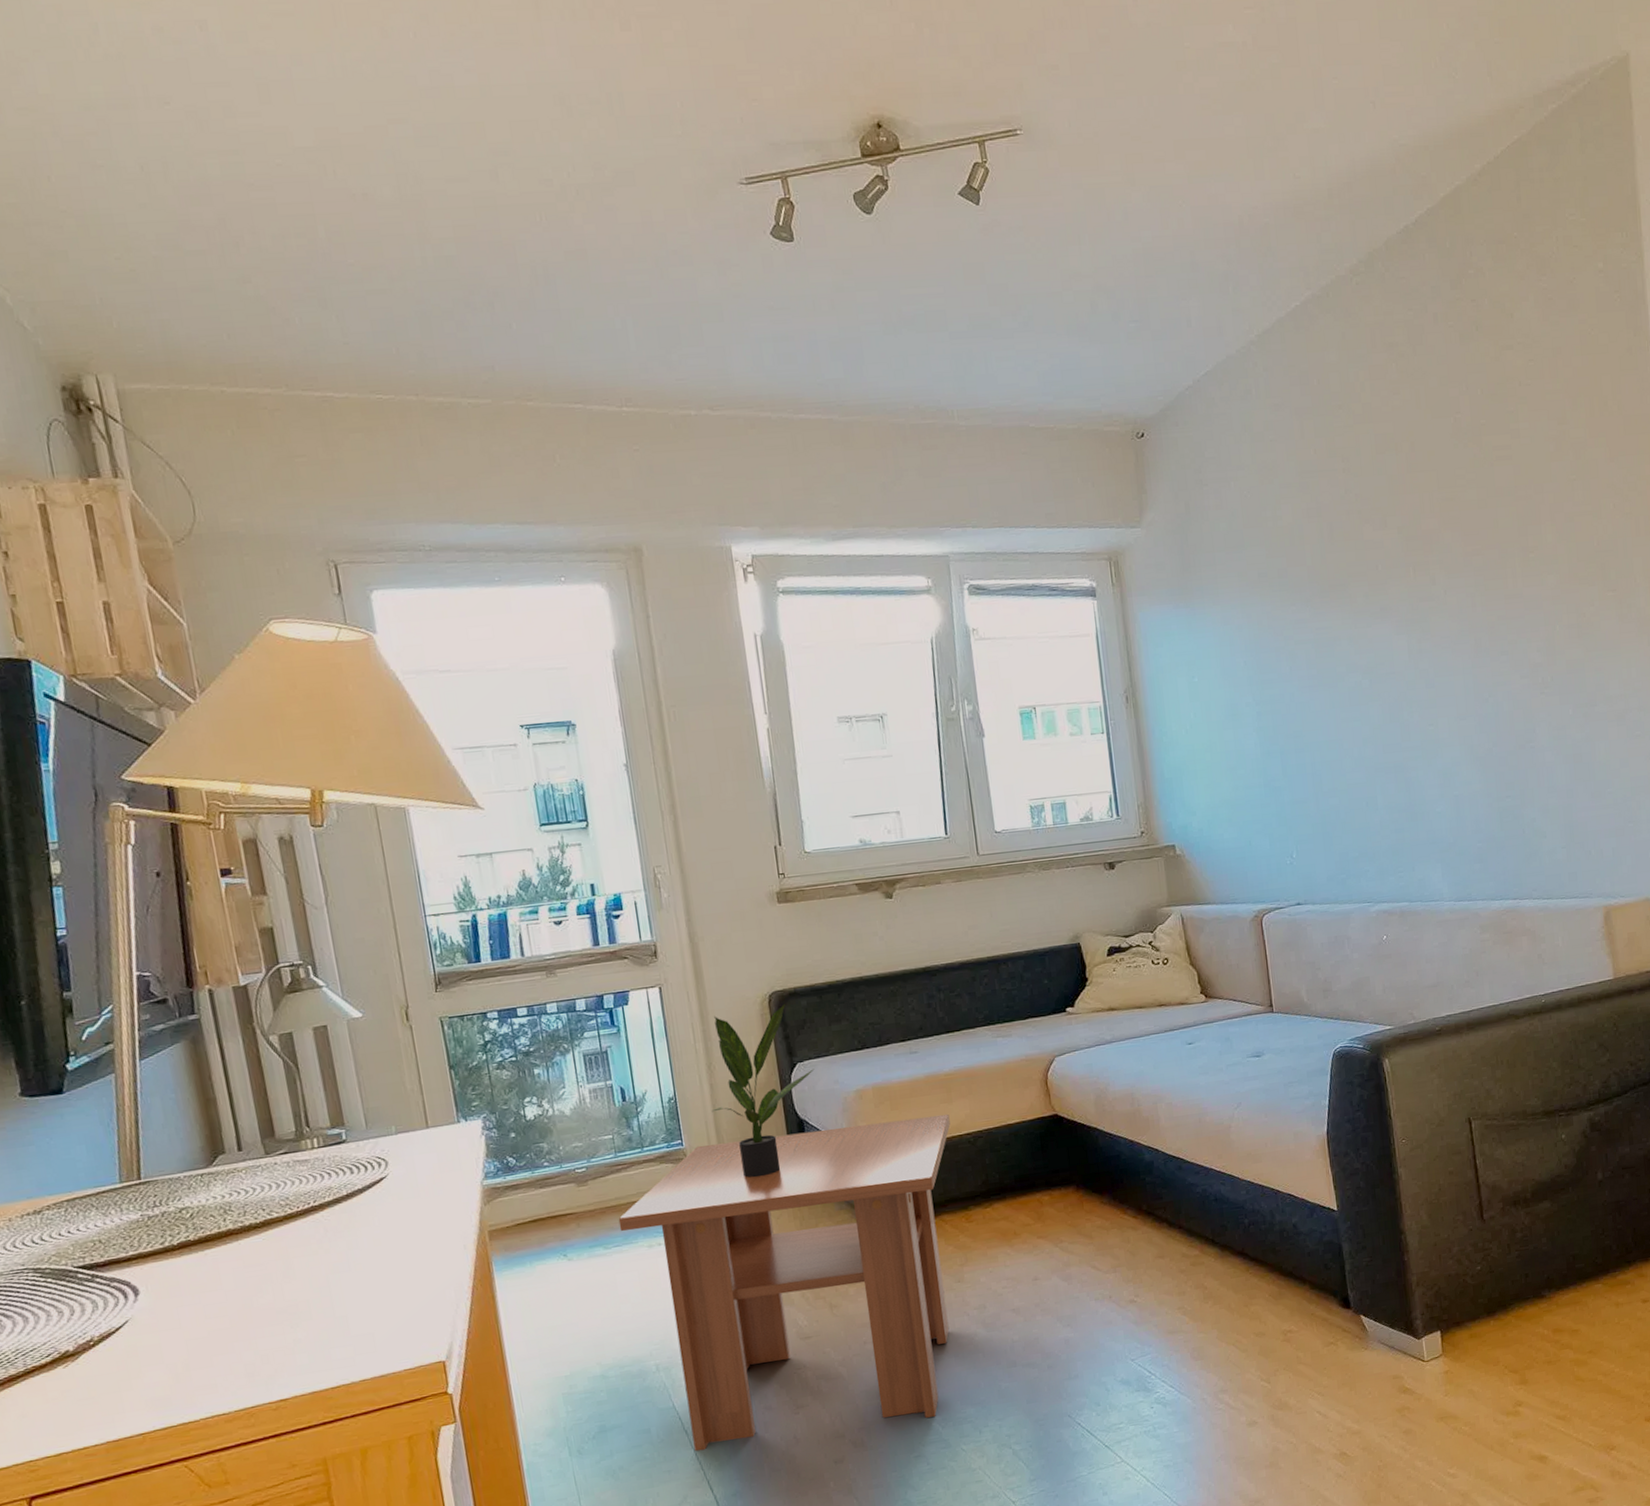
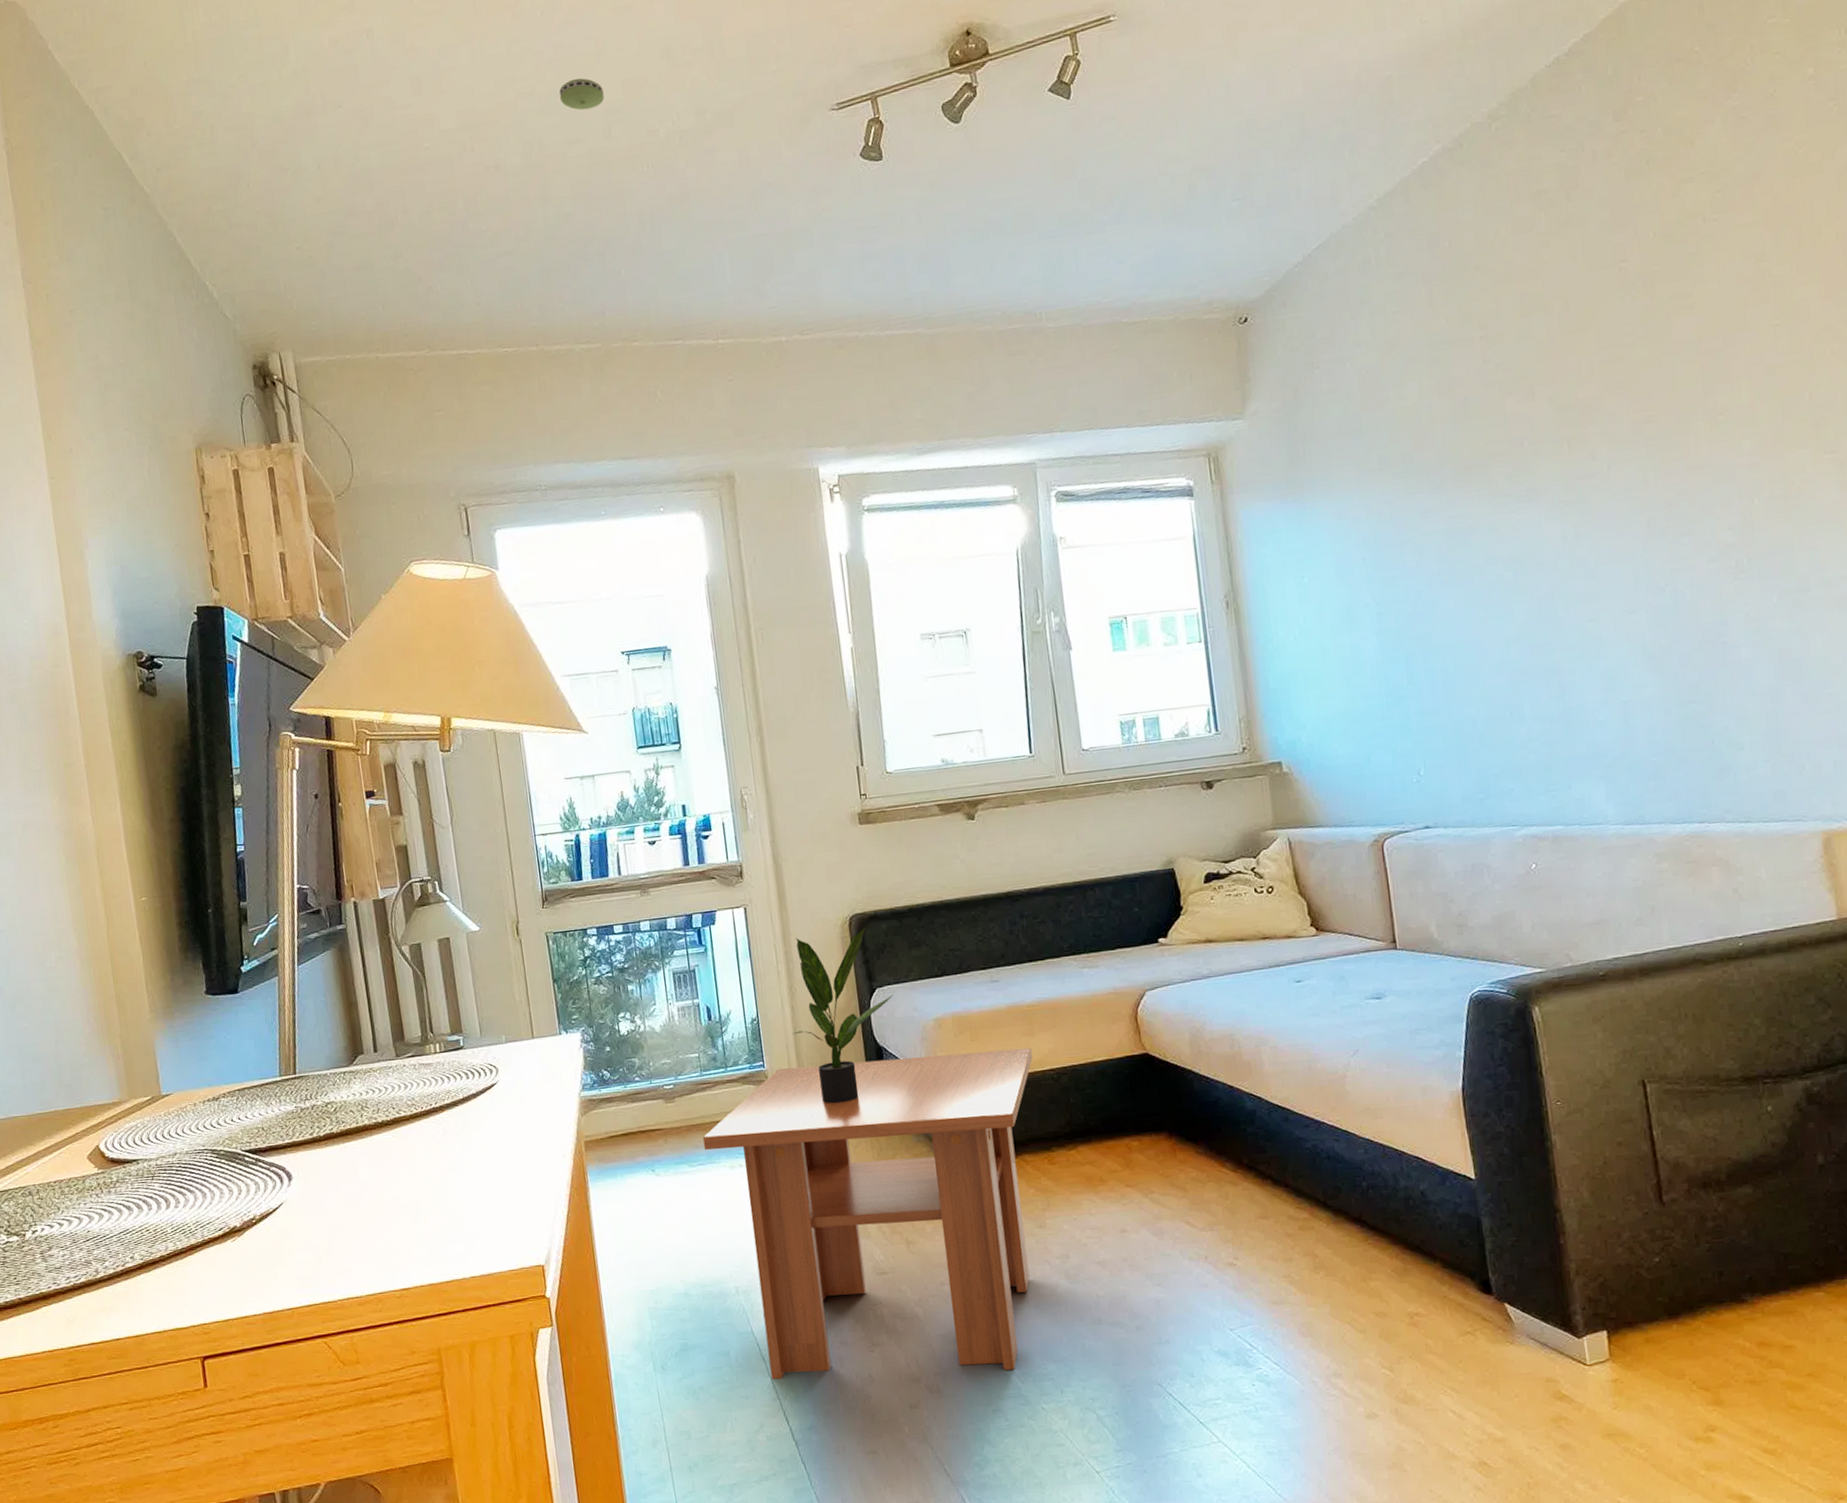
smoke detector: none [437,111,490,148] -> present [559,78,604,111]

